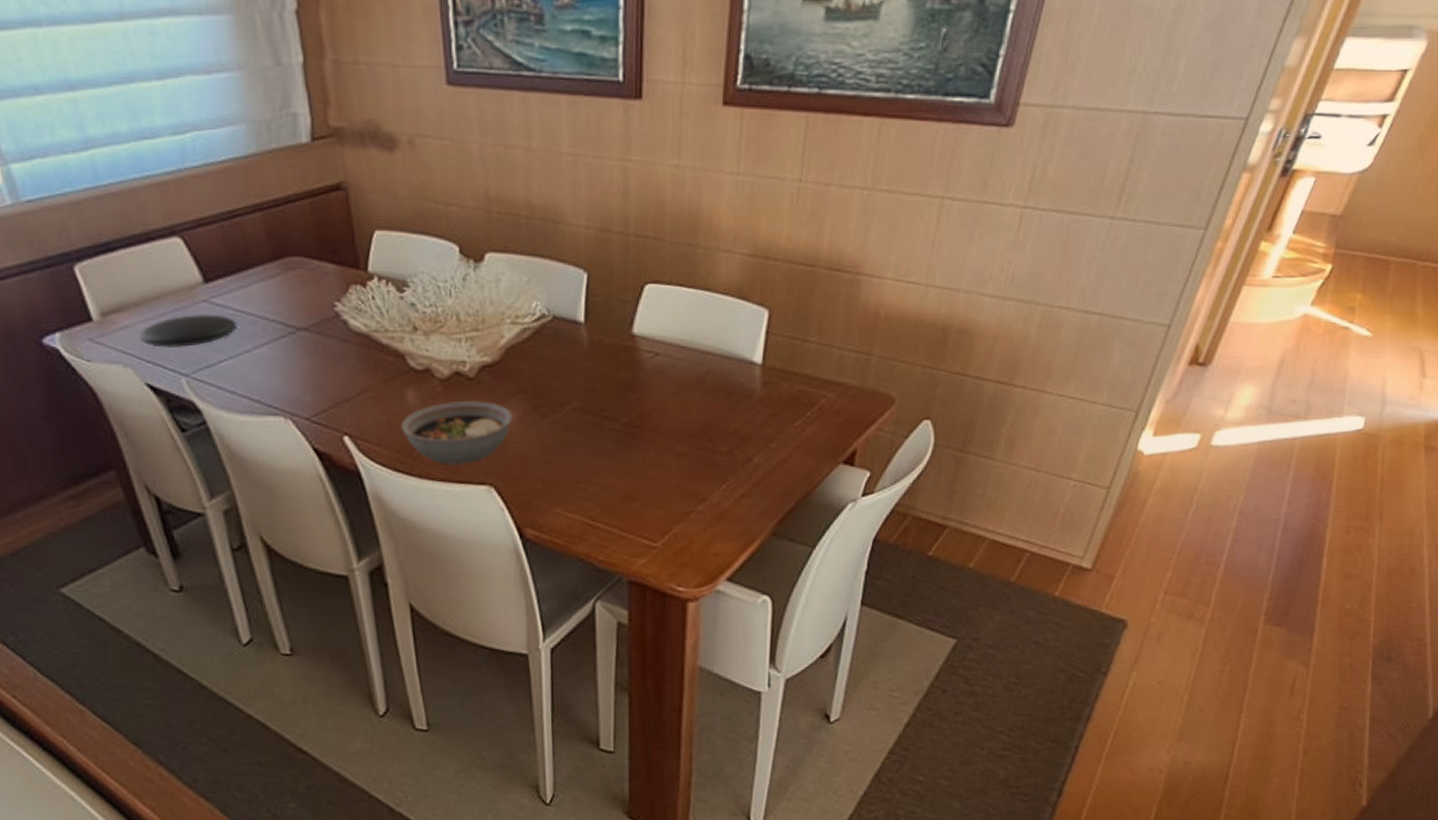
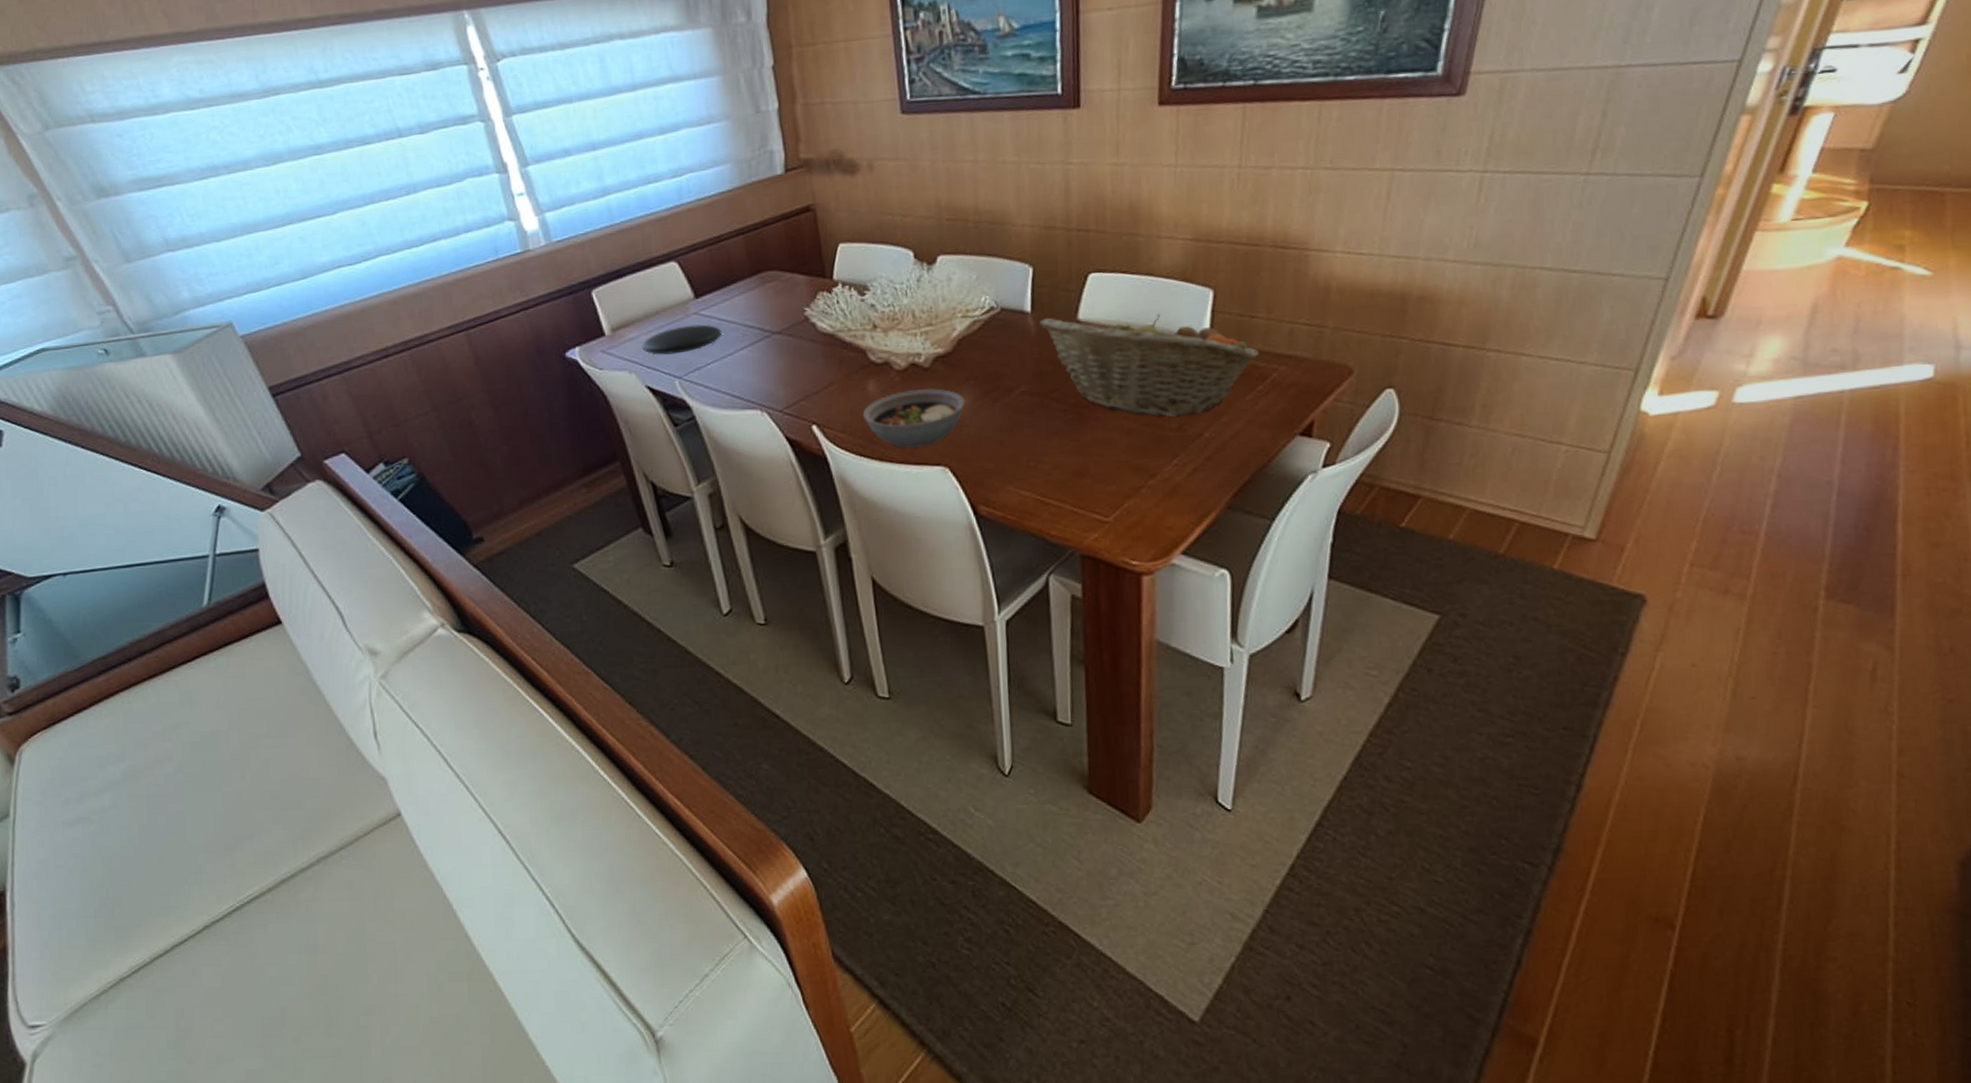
fruit basket: none [593,329,809,442] -> present [1039,313,1259,418]

